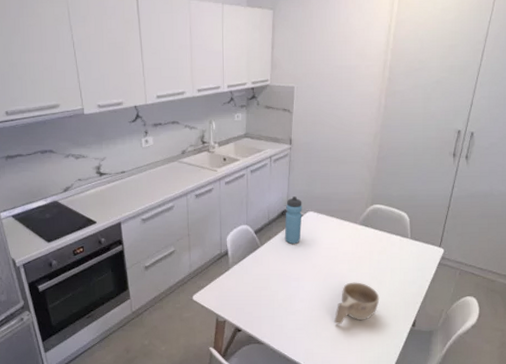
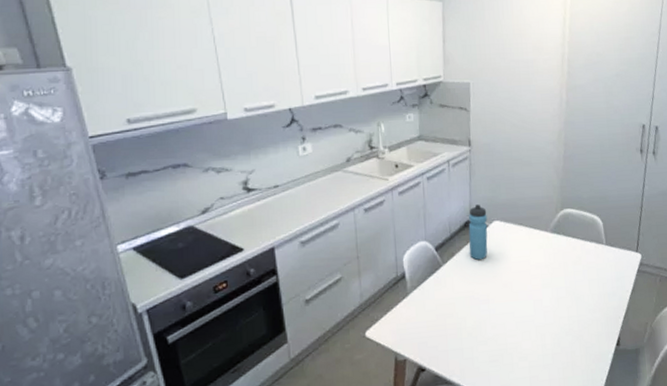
cup: present [334,282,380,324] -> none [531,299,579,351]

